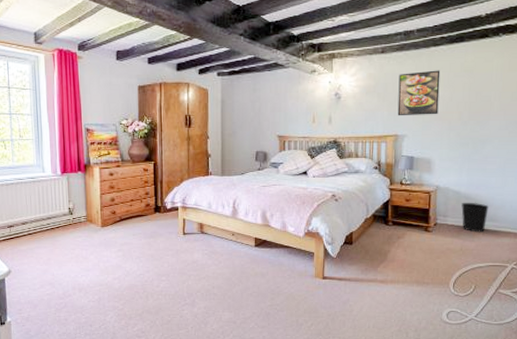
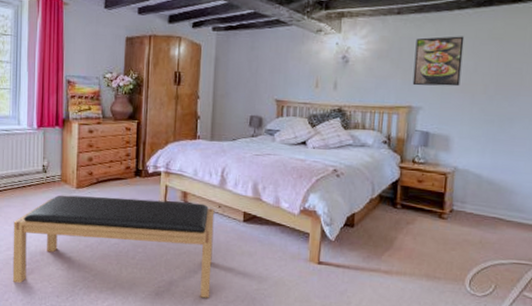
bench: none [45,233,229,316] -> present [12,195,215,298]
wastebasket: present [461,202,489,233] -> none [482,187,515,224]

